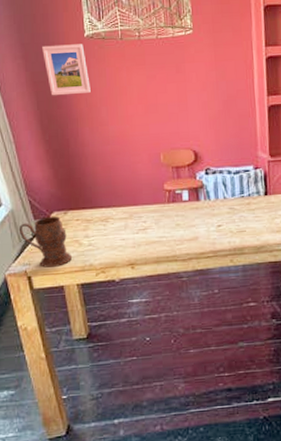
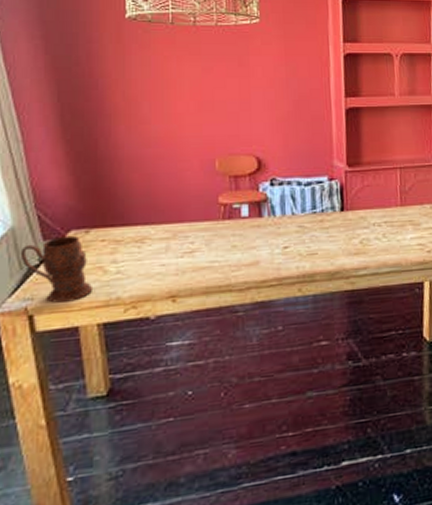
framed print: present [42,44,91,96] -> none [69,25,130,86]

